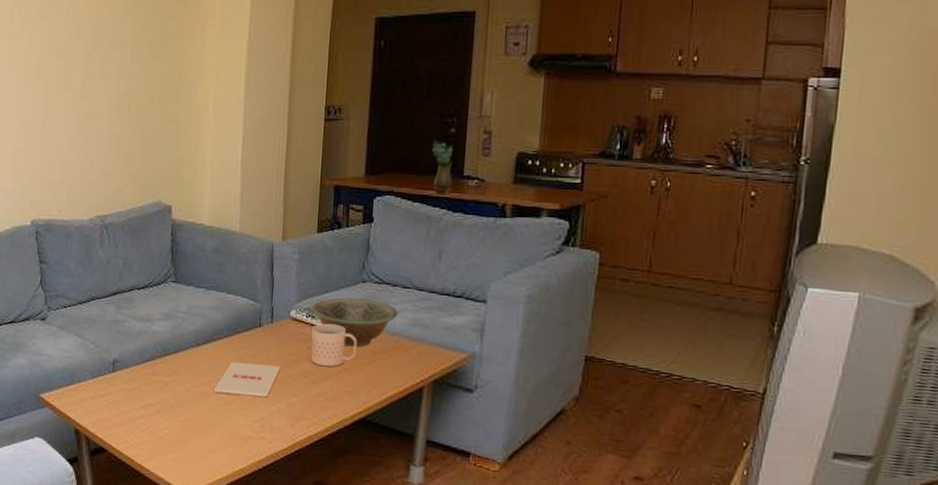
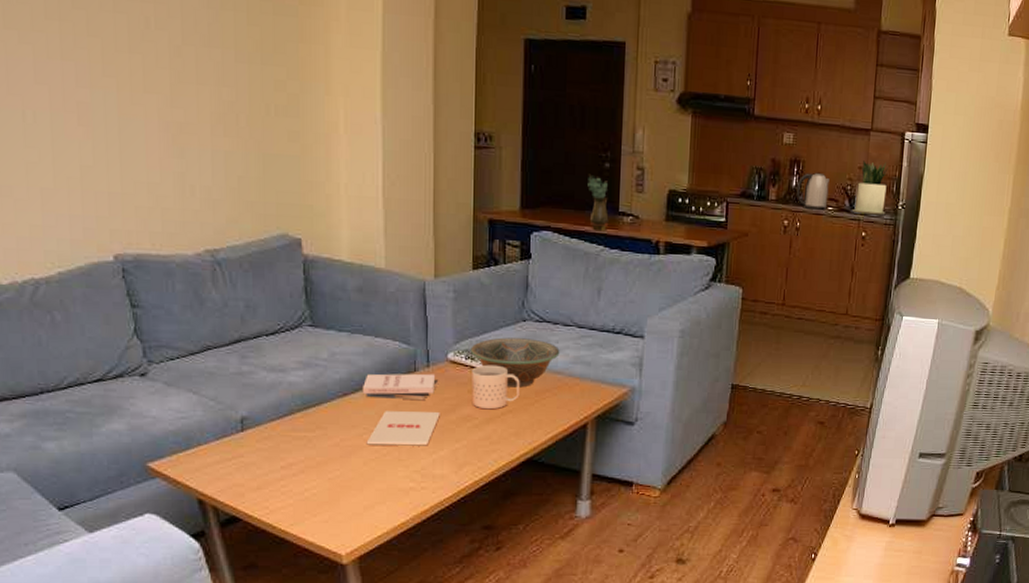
books: none [212,327,281,355] -> present [362,373,439,401]
kettle: none [666,127,708,168] -> present [796,172,829,210]
planter: none [737,112,786,172] -> present [851,160,888,216]

